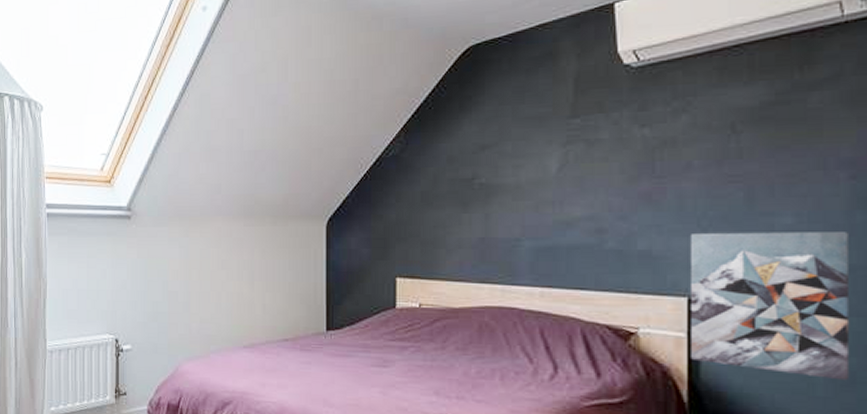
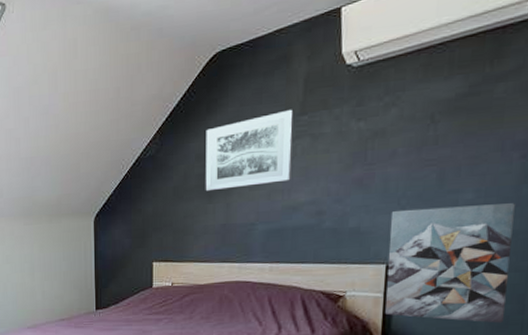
wall art: none [459,111,563,199] -> present [205,109,294,192]

